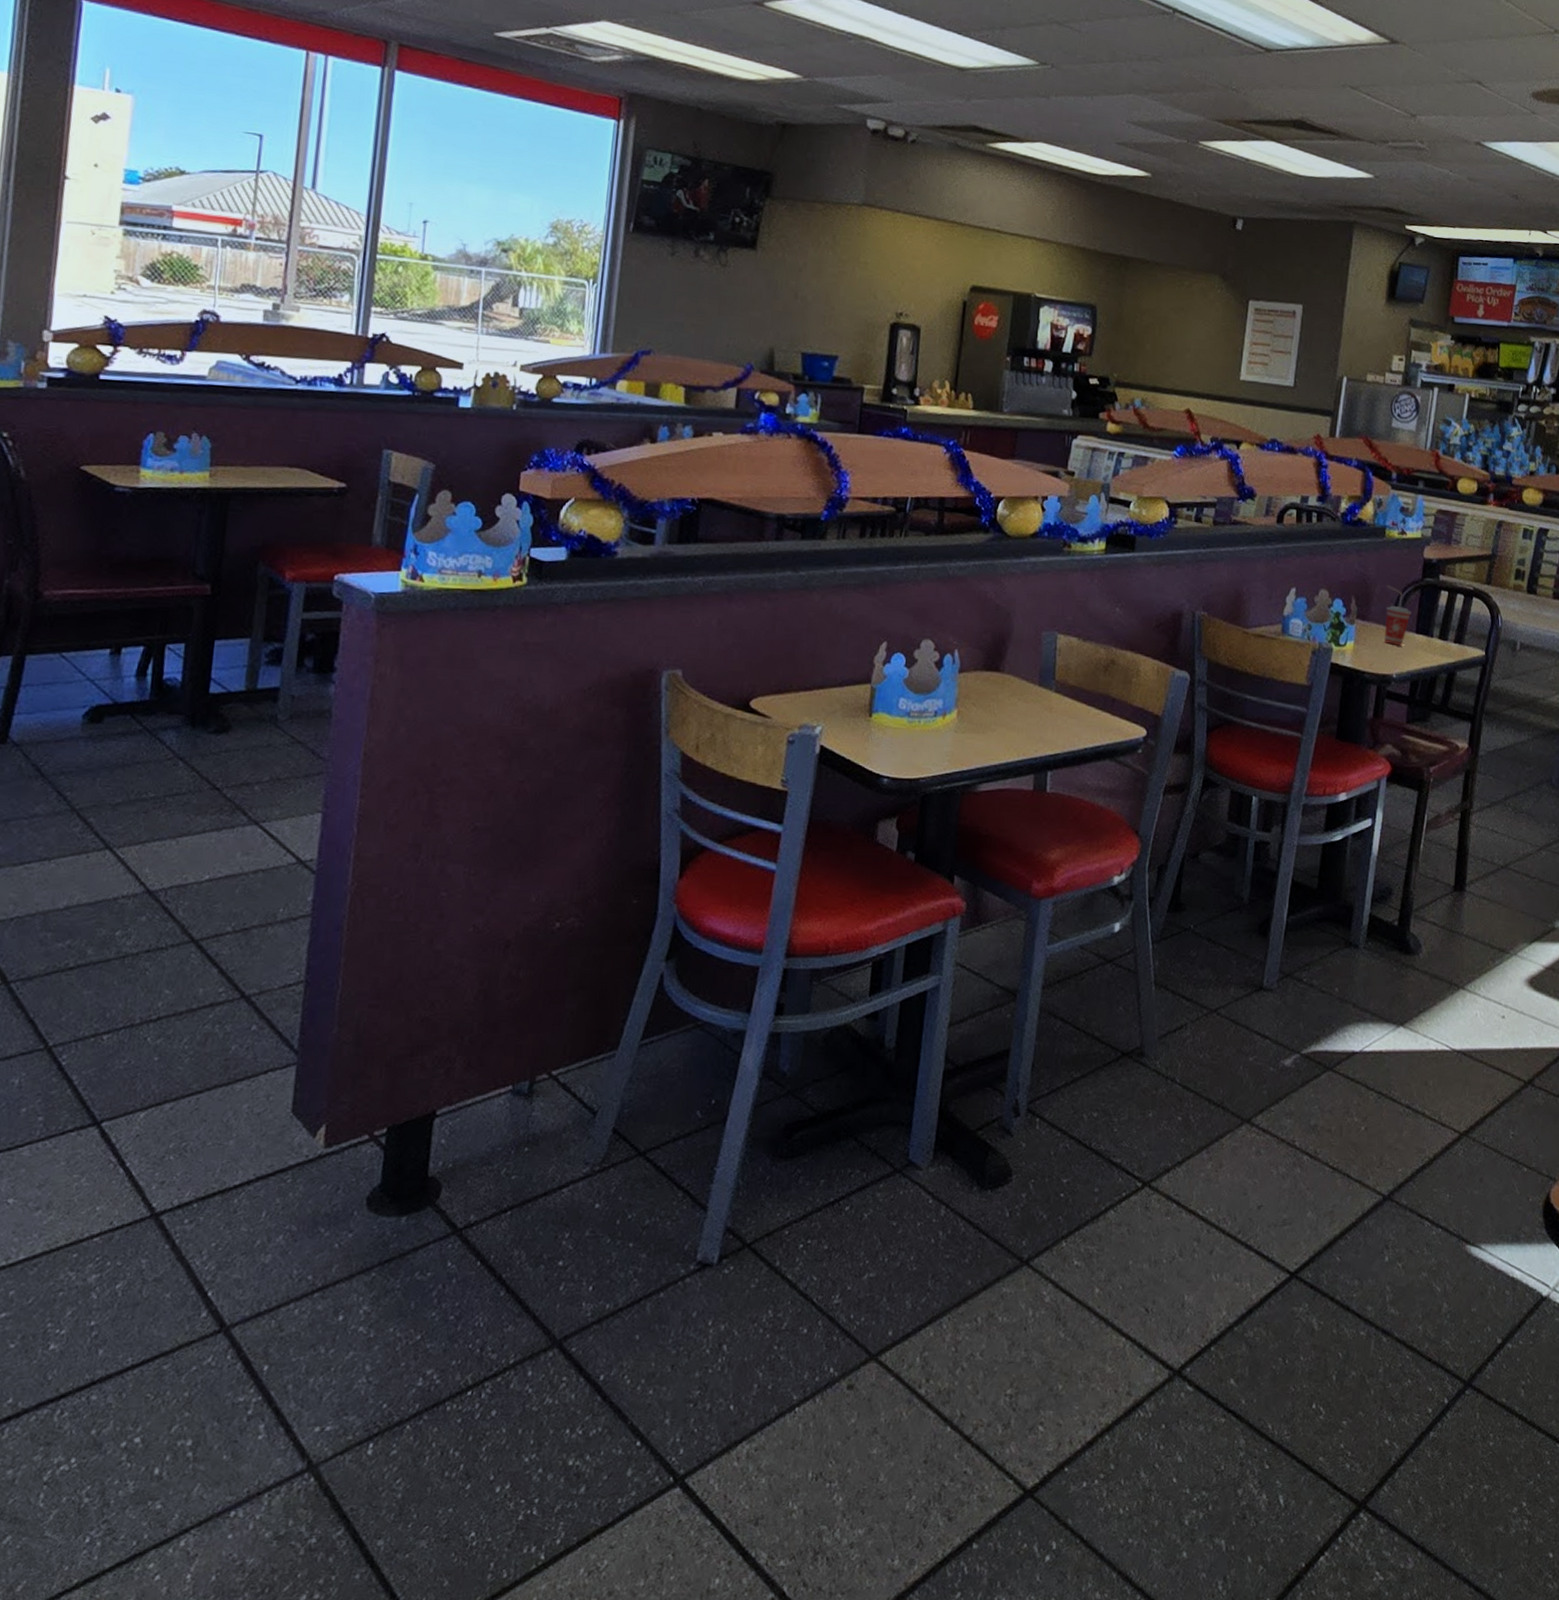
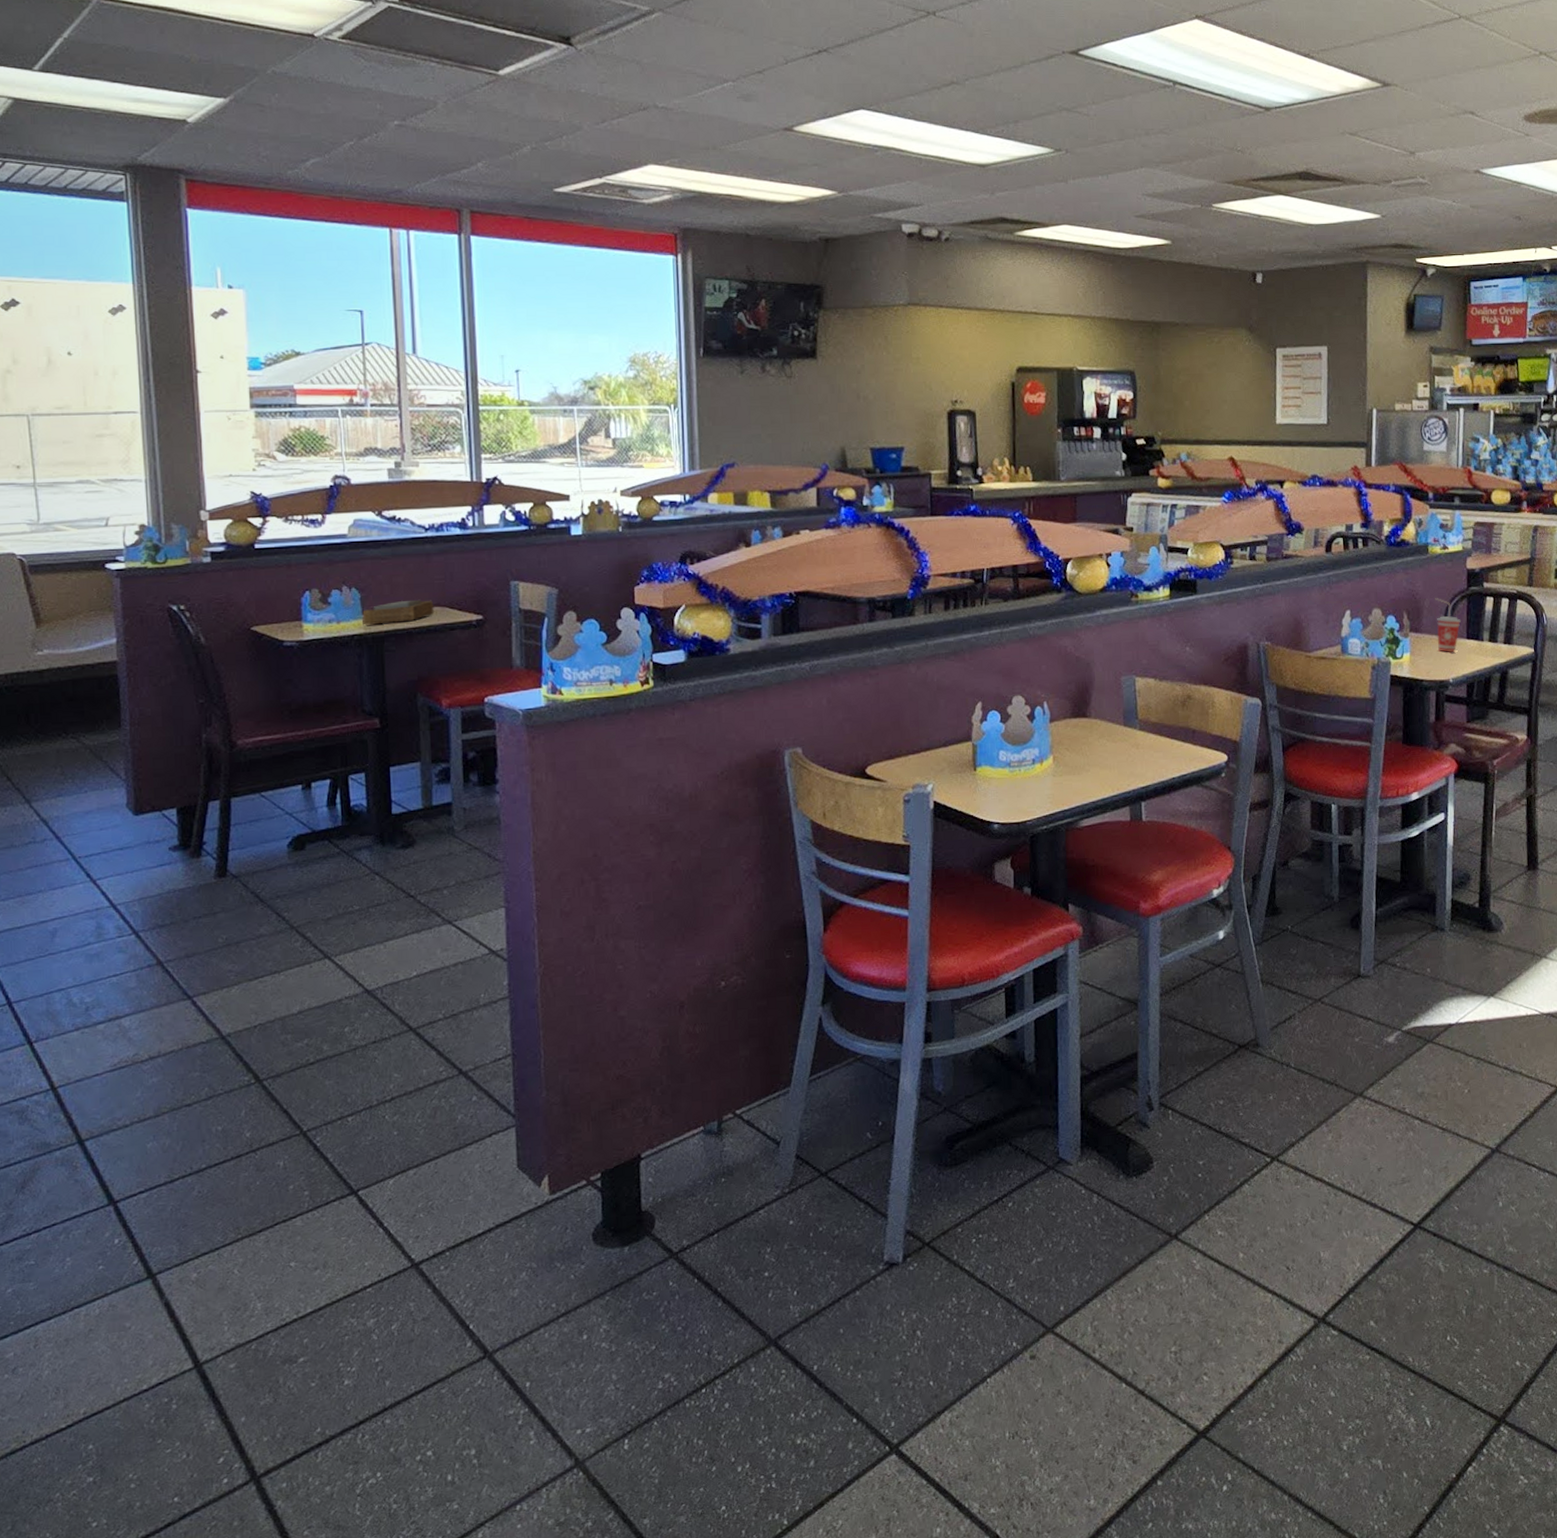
napkin holder: none [209,457,293,481] -> present [362,599,434,625]

